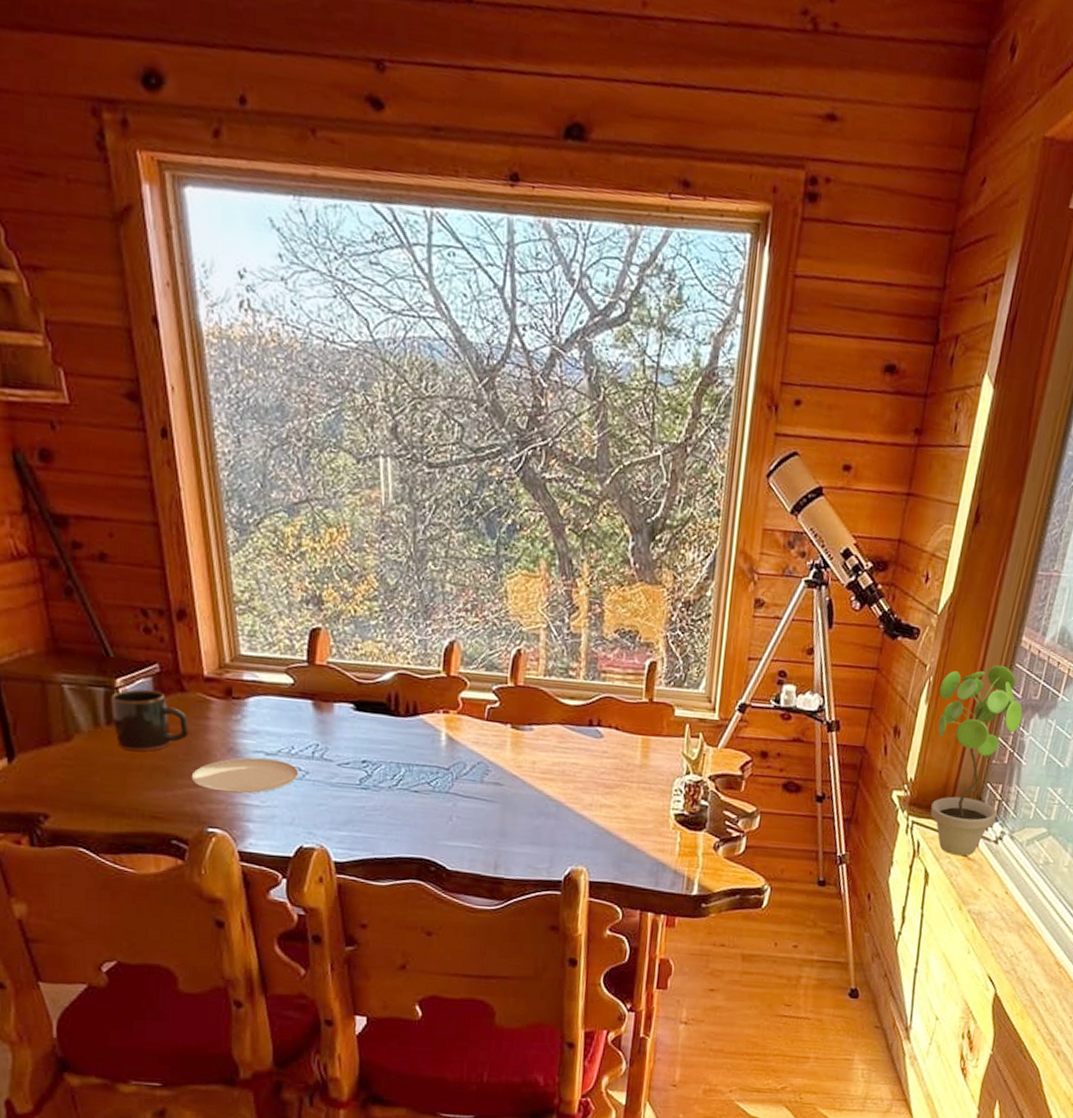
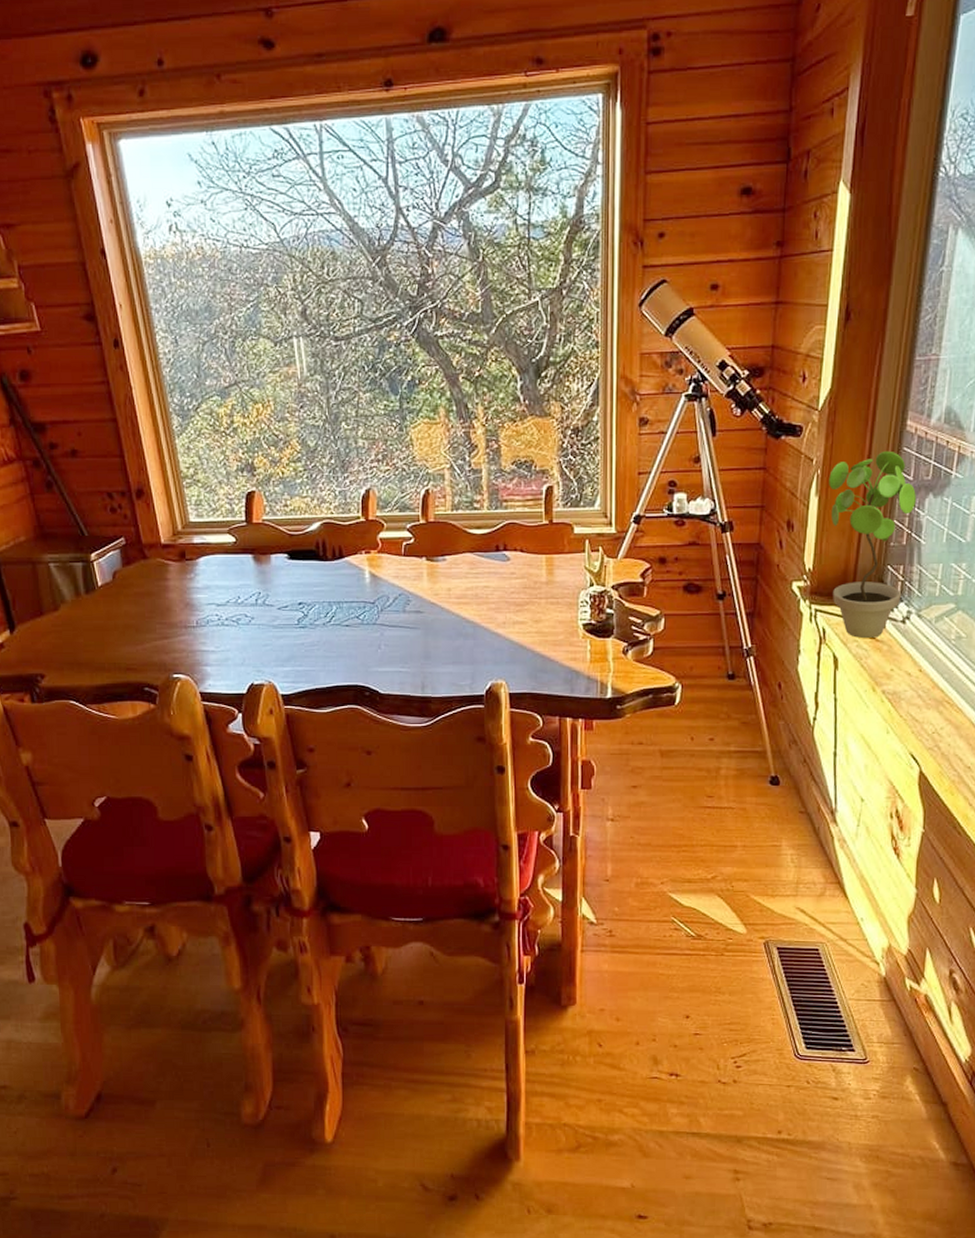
mug: present [111,689,189,752] -> none [88,560,152,614]
plate: present [191,757,299,794] -> none [156,610,246,643]

